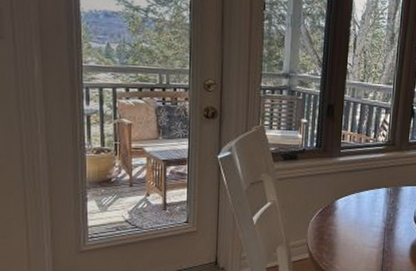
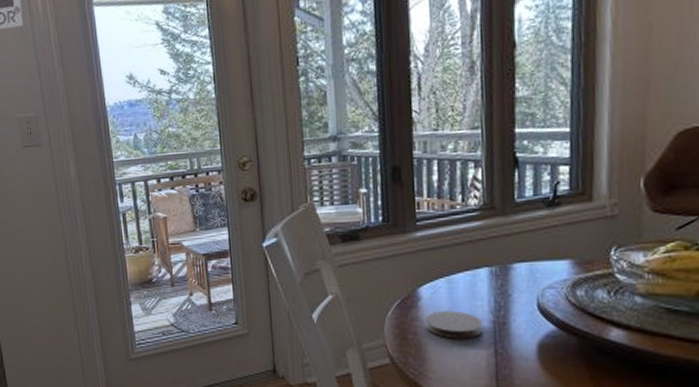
coaster: none [338,219,378,240] -> present [425,311,484,339]

